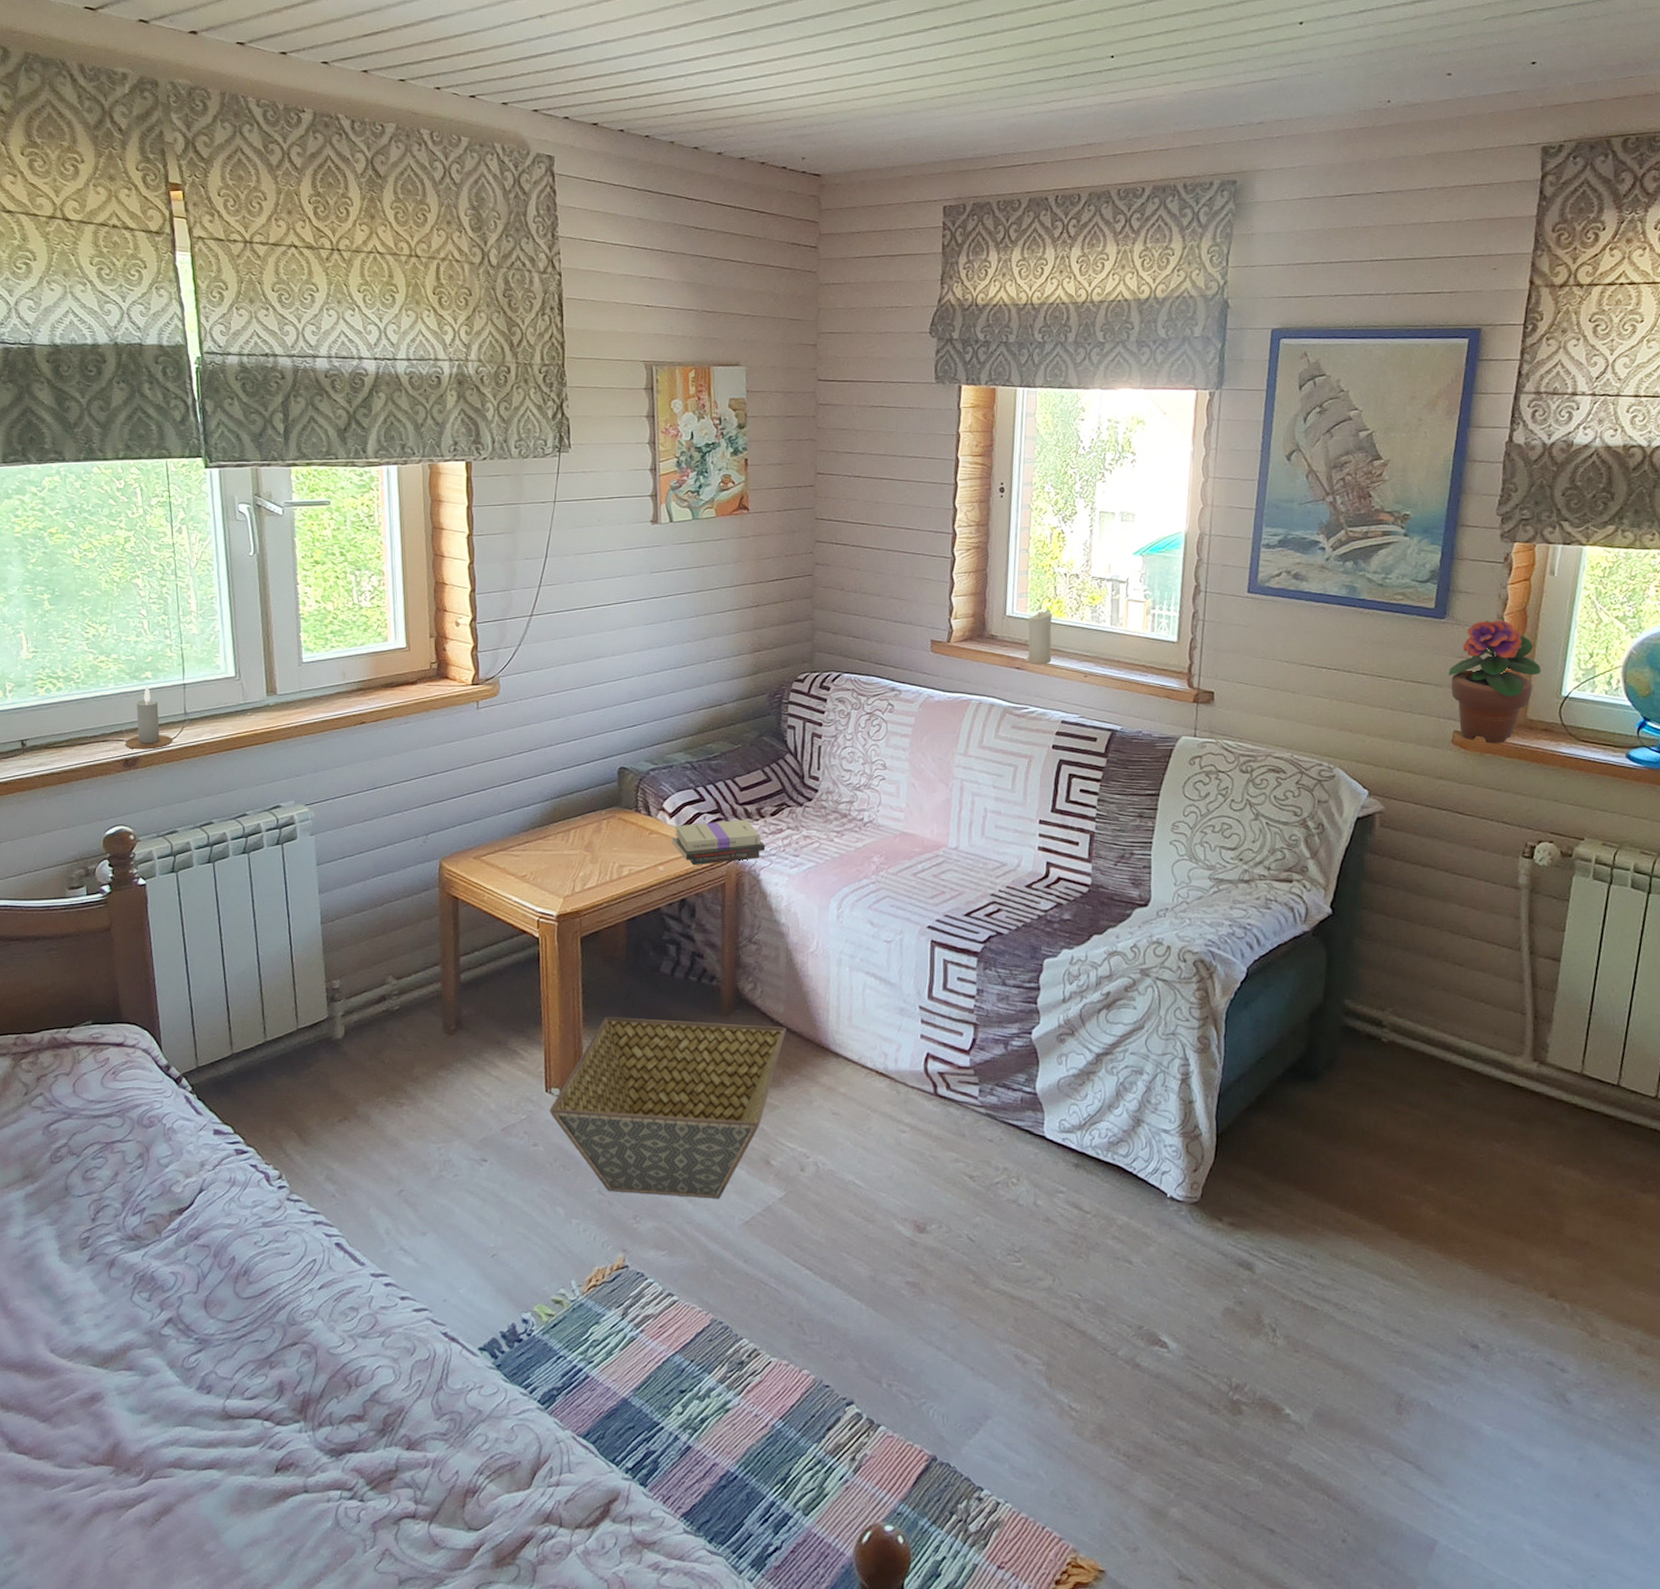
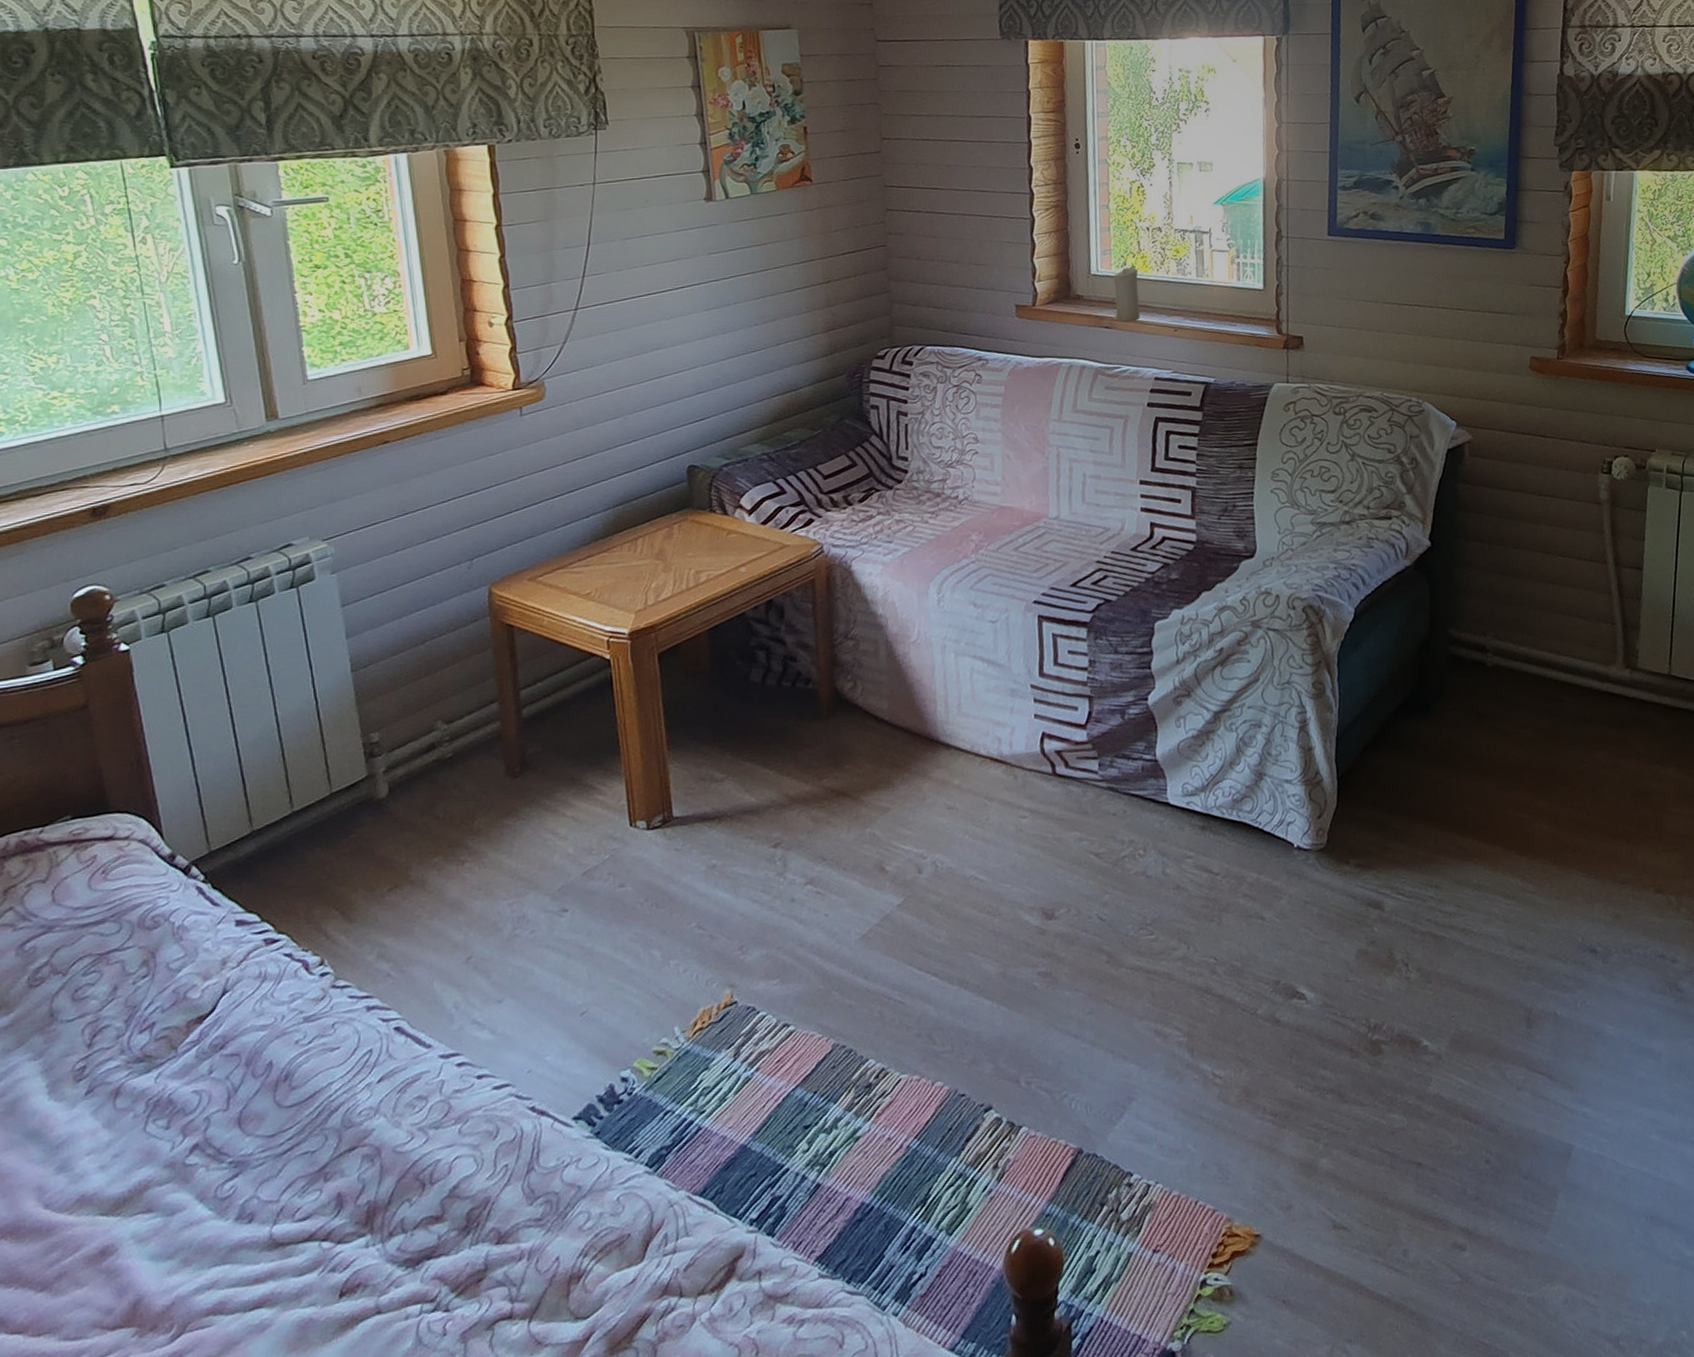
candle: present [125,685,173,750] -> none [91,421,152,497]
basket: present [549,1017,786,1199] -> none [635,724,892,925]
books: present [671,819,766,865] -> none [752,508,856,563]
potted flower: present [1448,619,1541,744] -> none [1521,246,1606,367]

